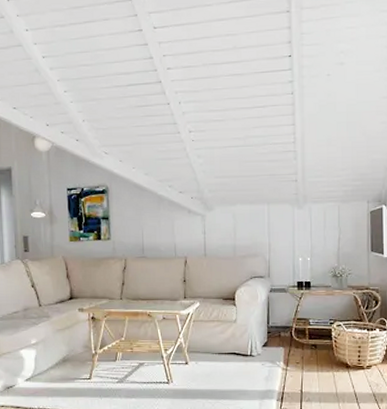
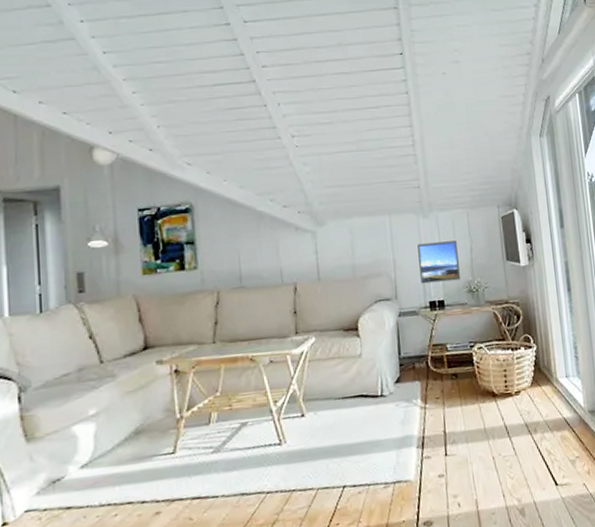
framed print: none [291,230,327,266] -> present [417,241,460,284]

